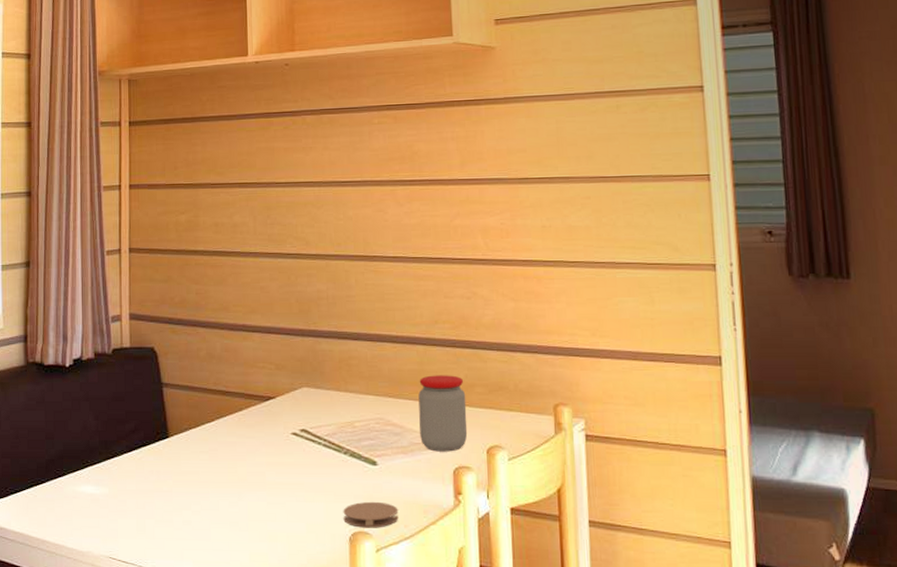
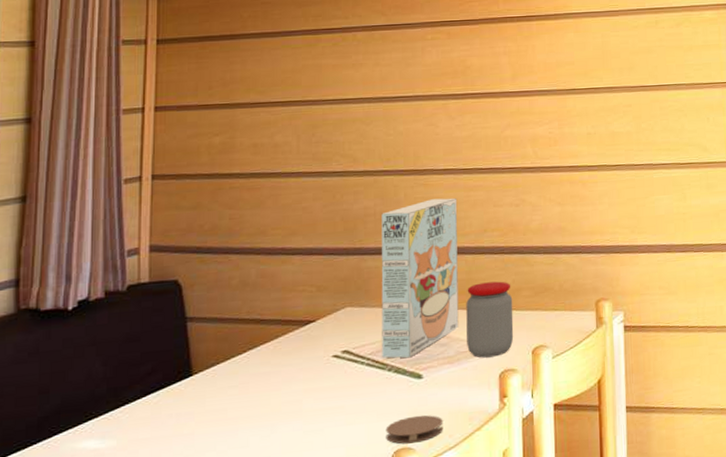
cereal box: none [334,286,412,444] -> present [381,198,459,358]

